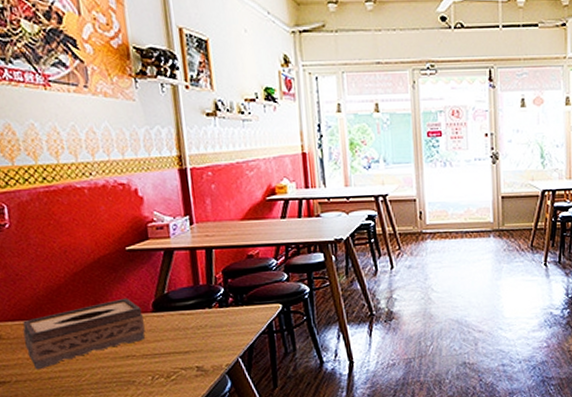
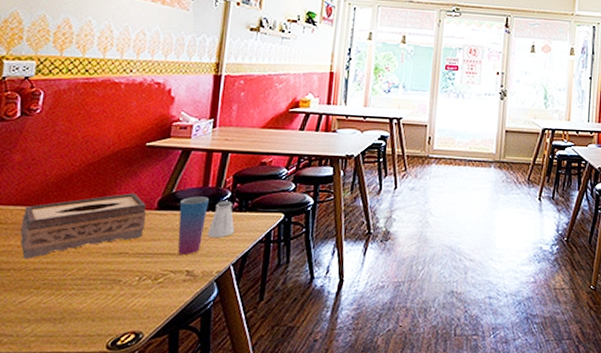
cup: none [175,295,205,352] -> present [178,196,209,254]
saltshaker: none [208,296,236,333] -> present [207,200,235,237]

